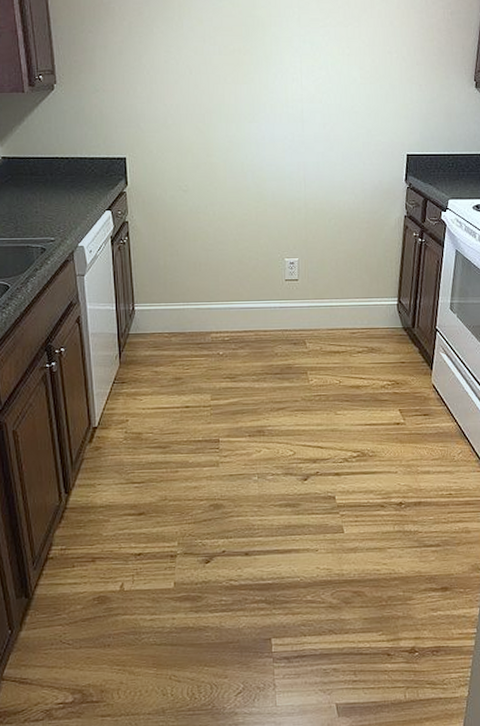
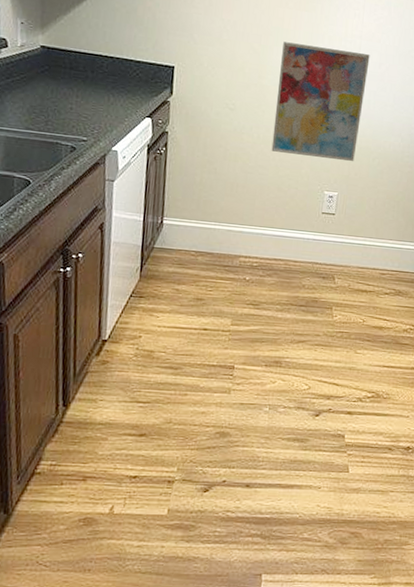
wall art: none [226,117,314,226] -> present [271,41,370,162]

